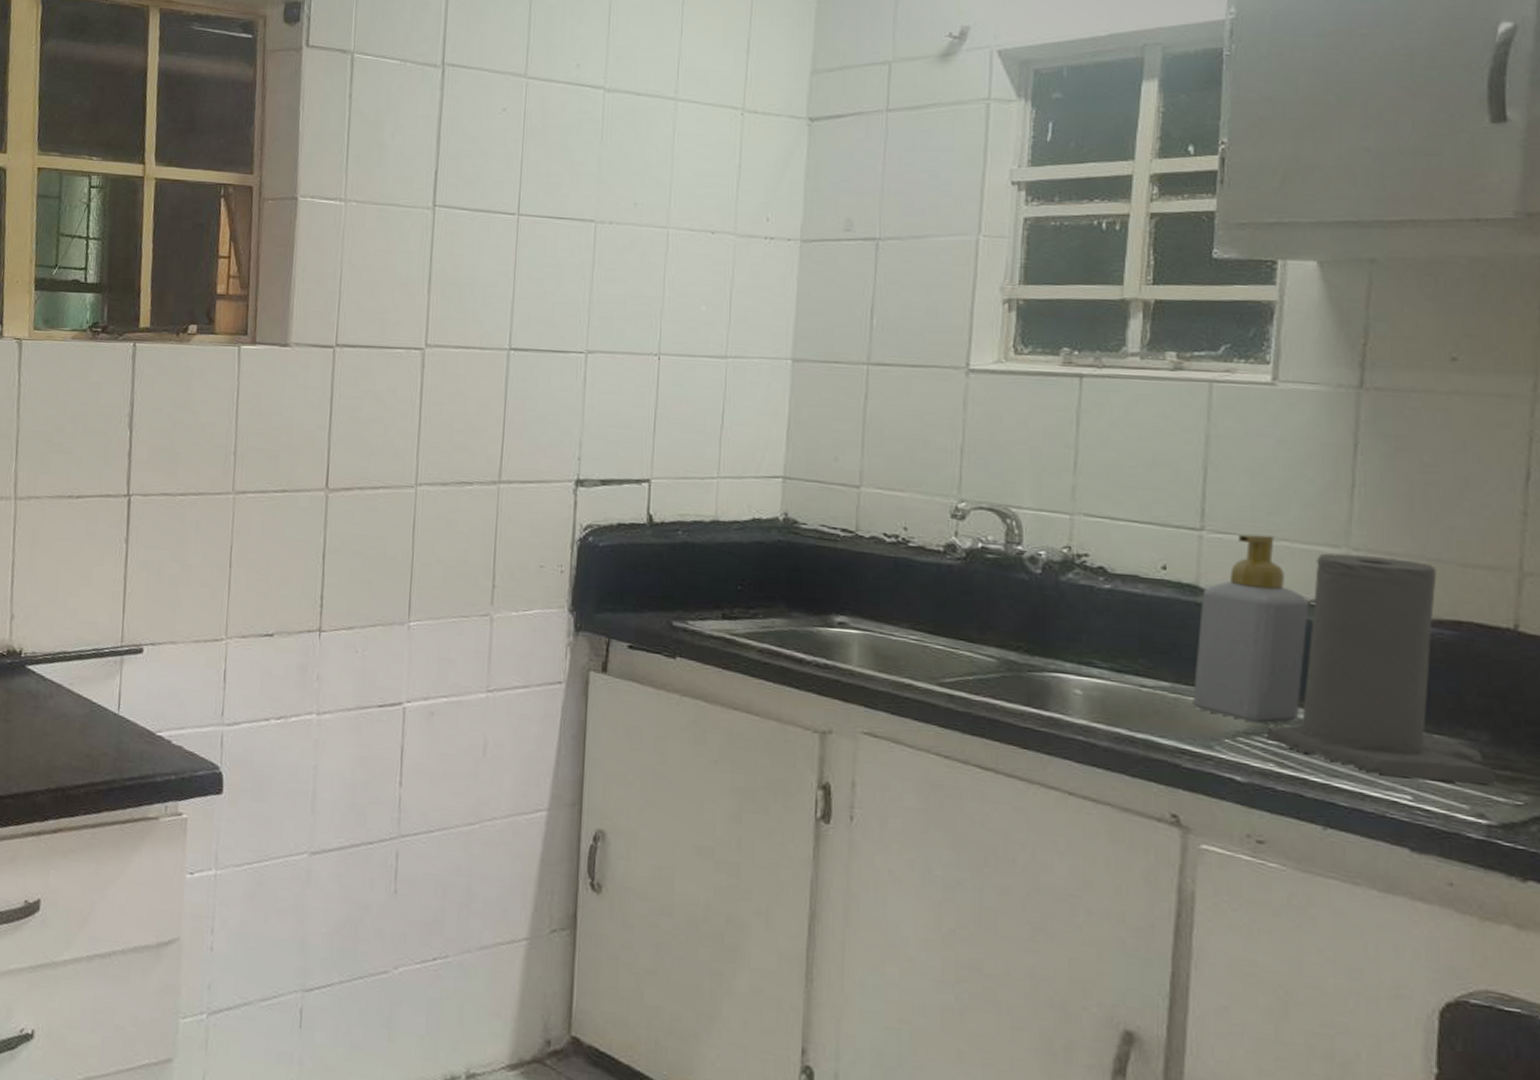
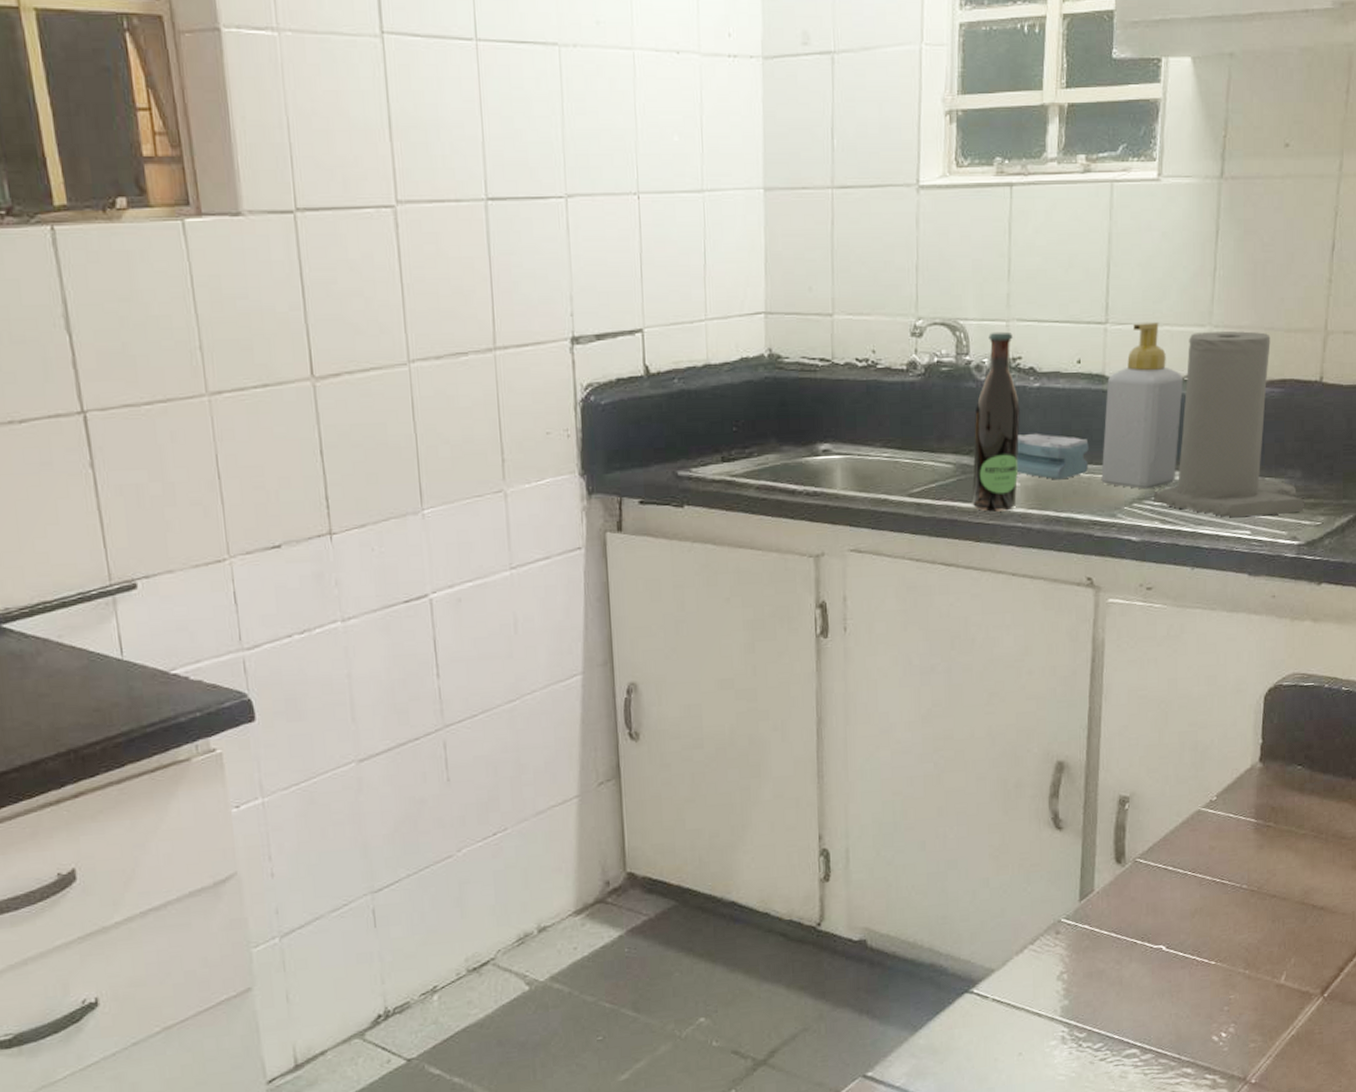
bottle: none [1018,524,1085,720] -> present [972,331,1020,512]
sponge: none [1078,638,1176,696] -> present [1016,433,1089,480]

